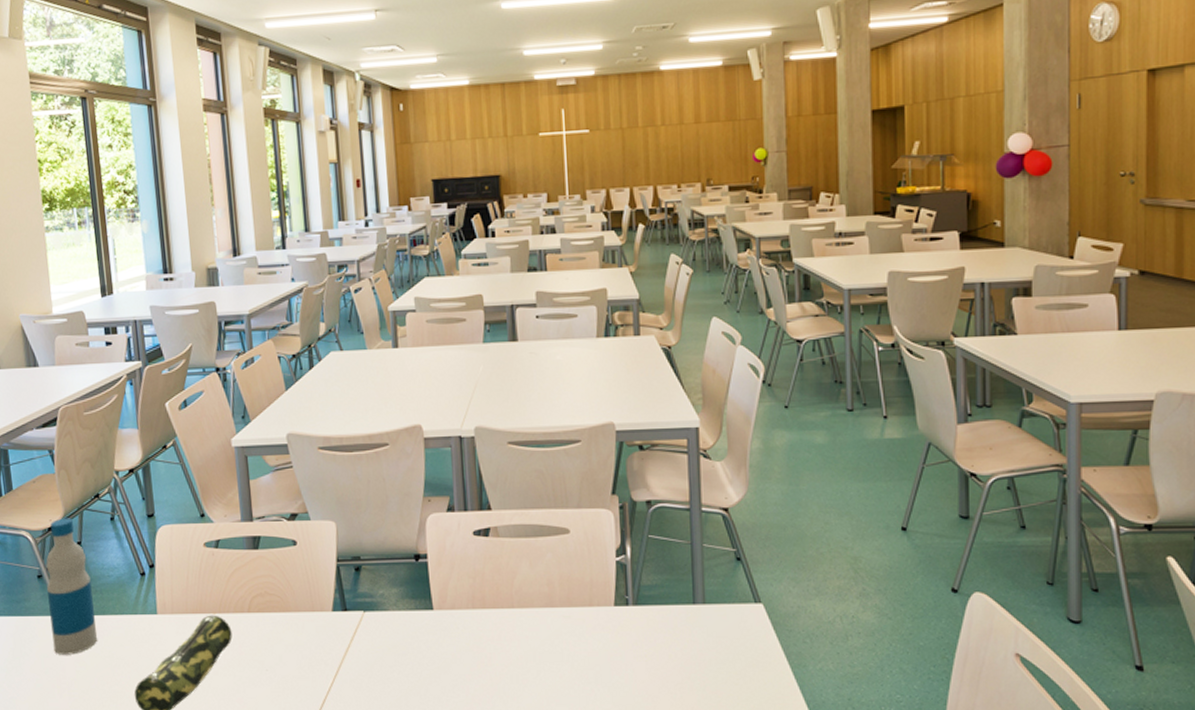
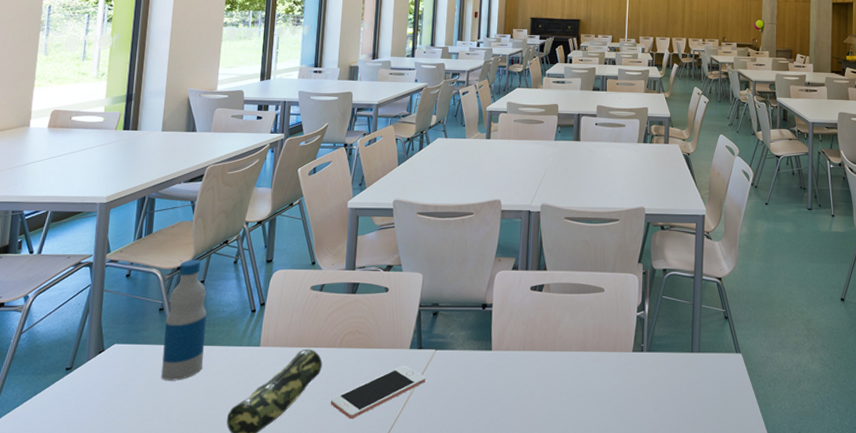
cell phone: none [247,630,357,693] -> present [330,365,426,419]

